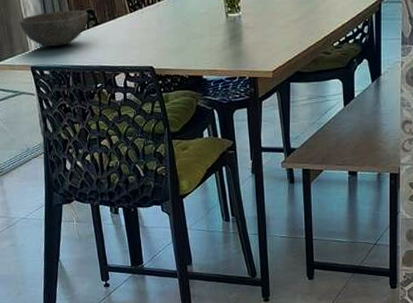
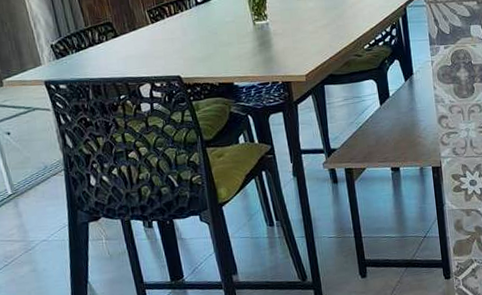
bowl: present [19,9,88,47] -> none [29,22,106,60]

